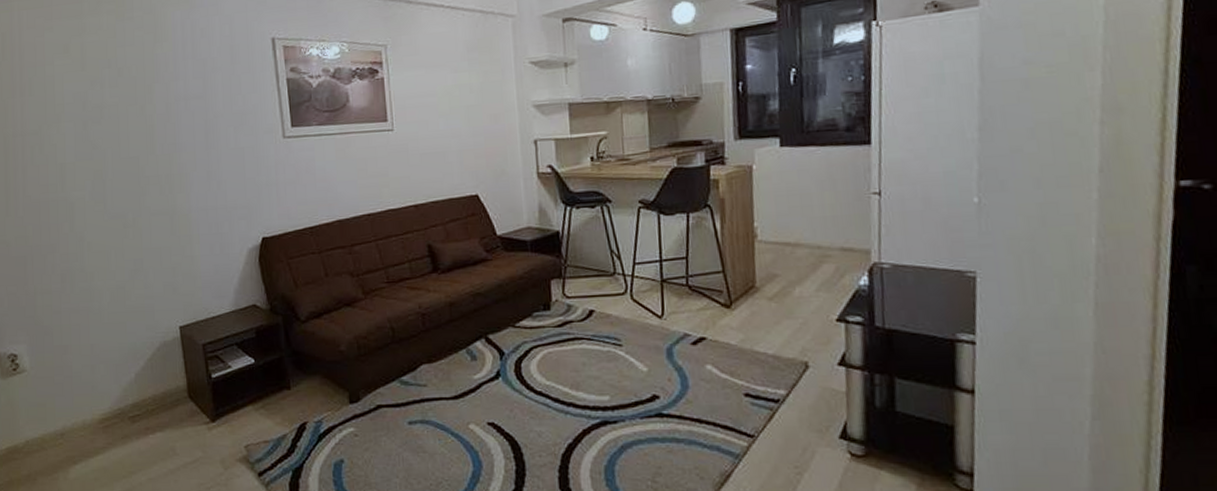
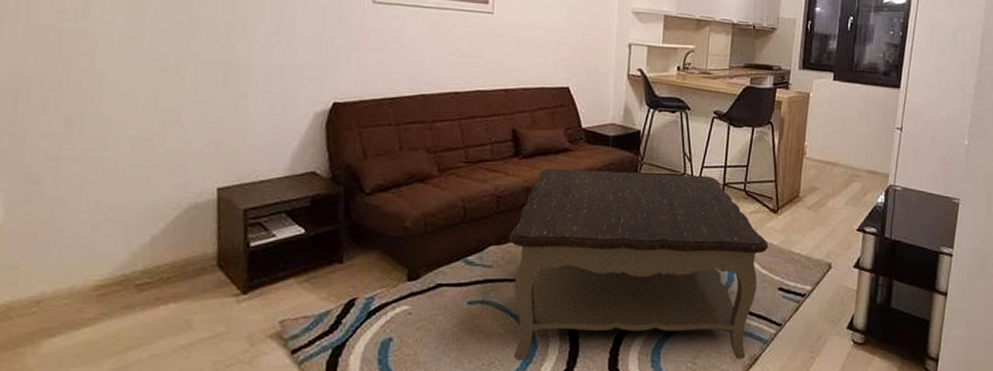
coffee table: none [439,272,725,481] -> present [509,168,768,361]

